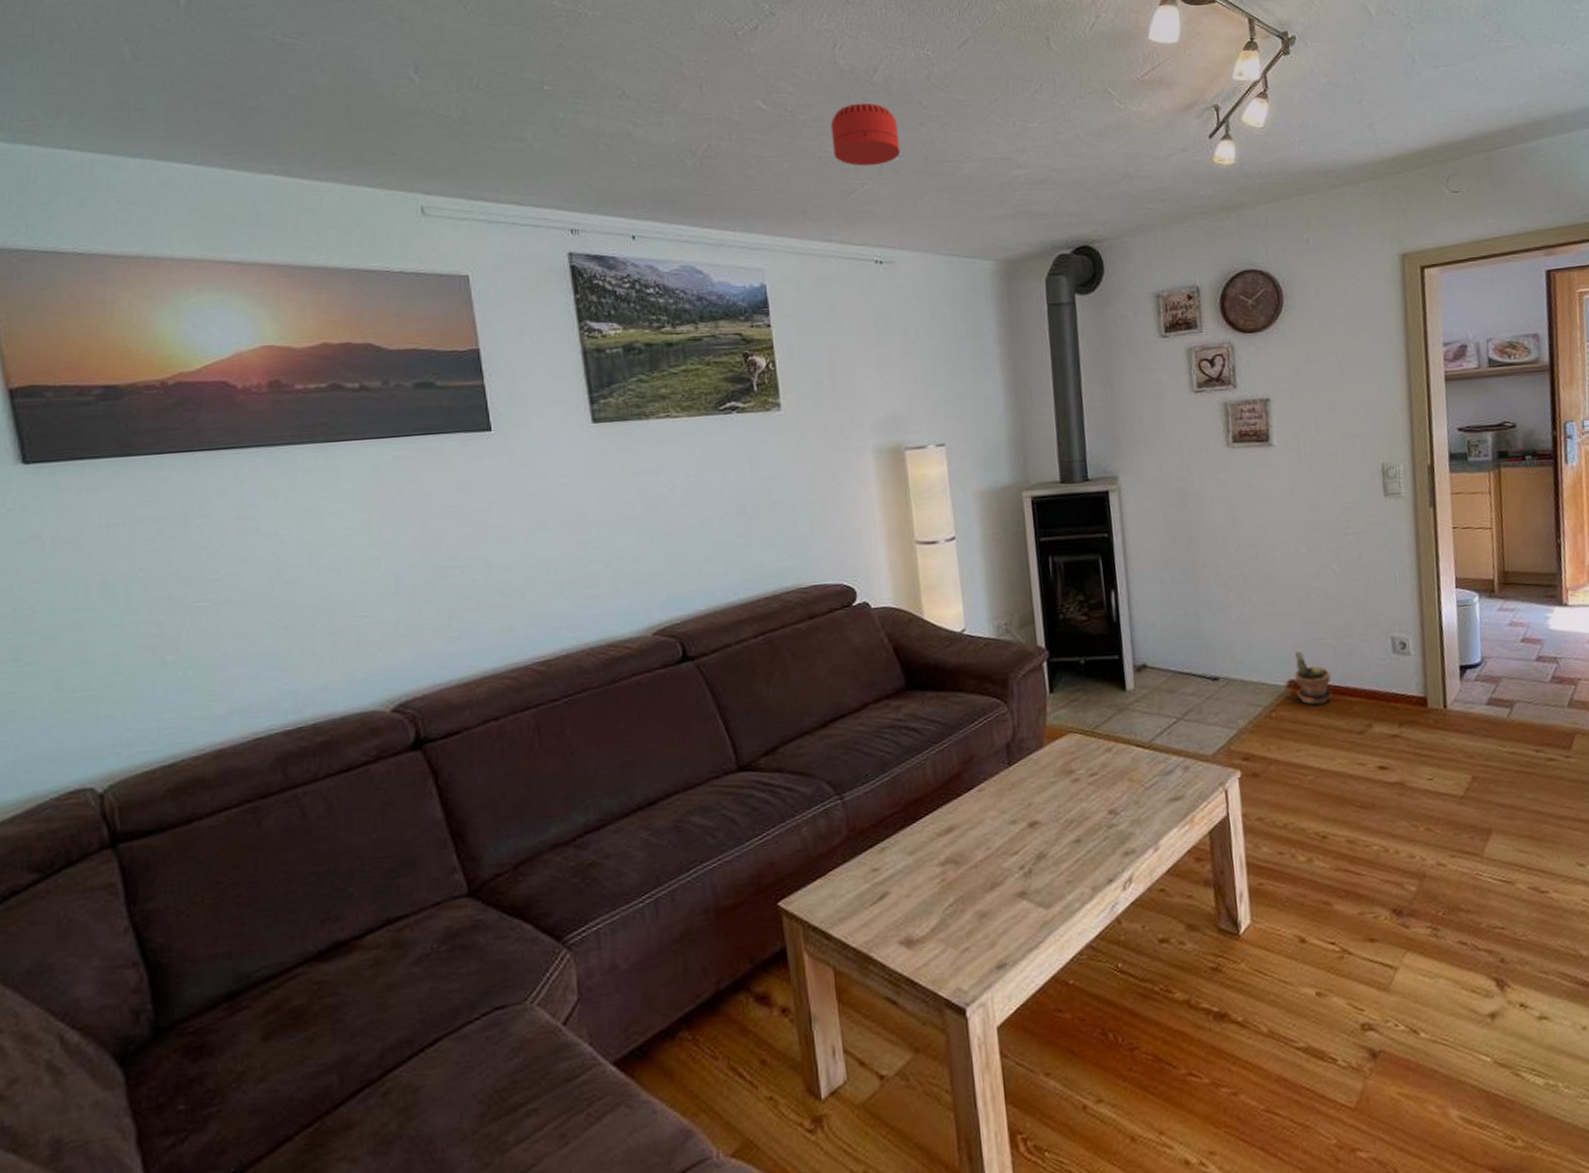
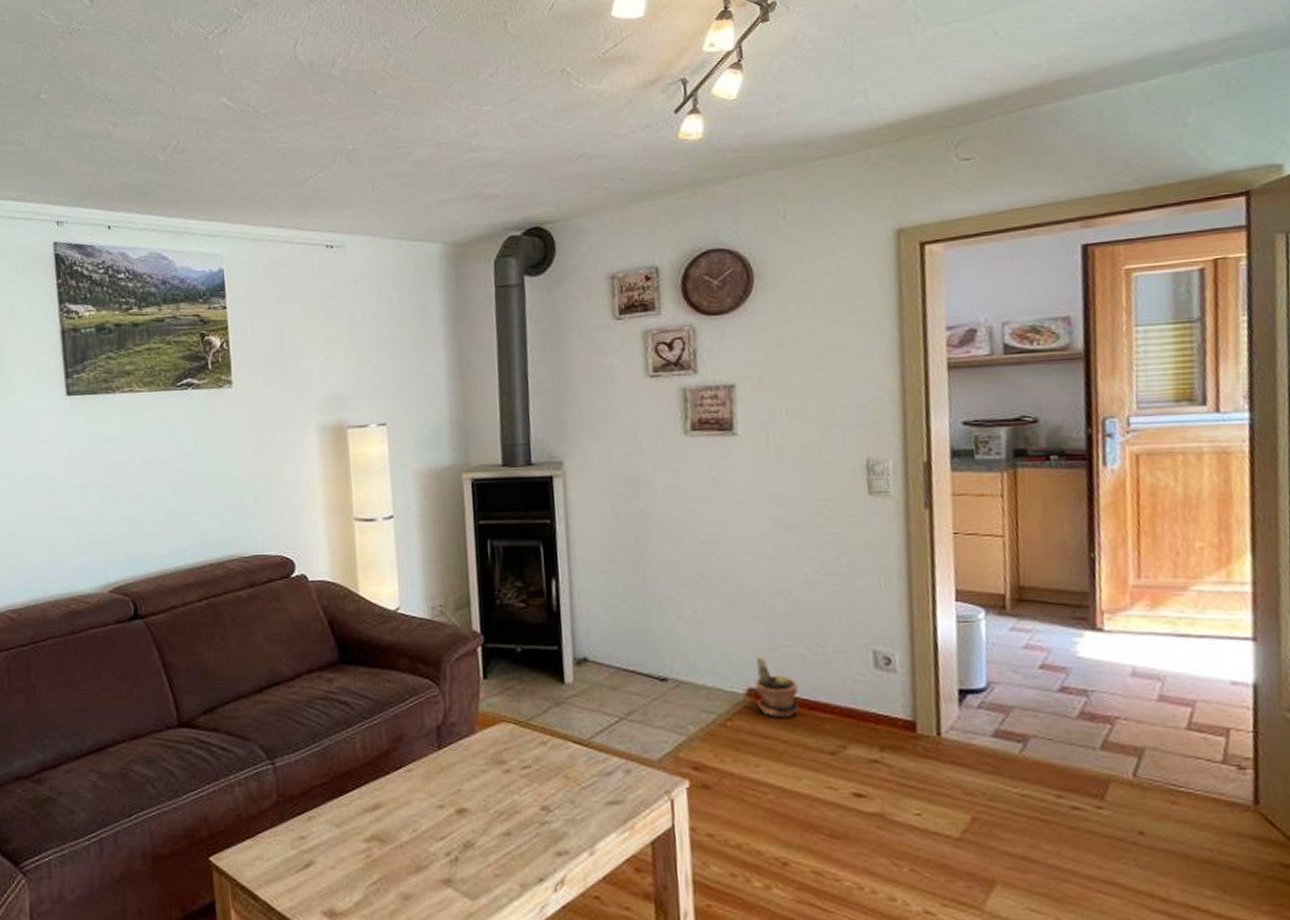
smoke detector: present [830,103,901,167] -> none [289,95,355,156]

